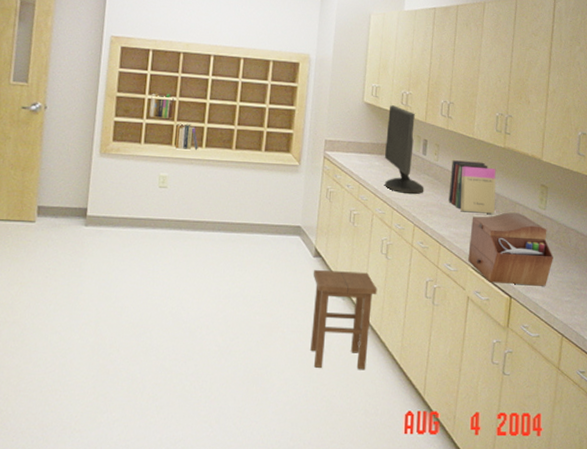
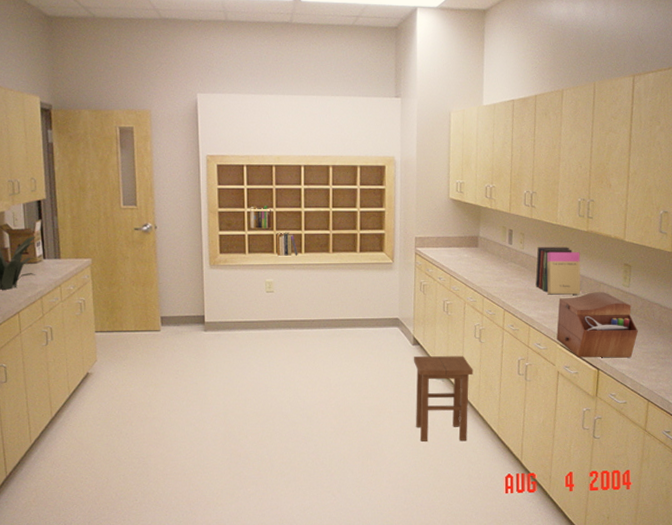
computer monitor: present [384,105,424,194] -> none [472,199,512,281]

